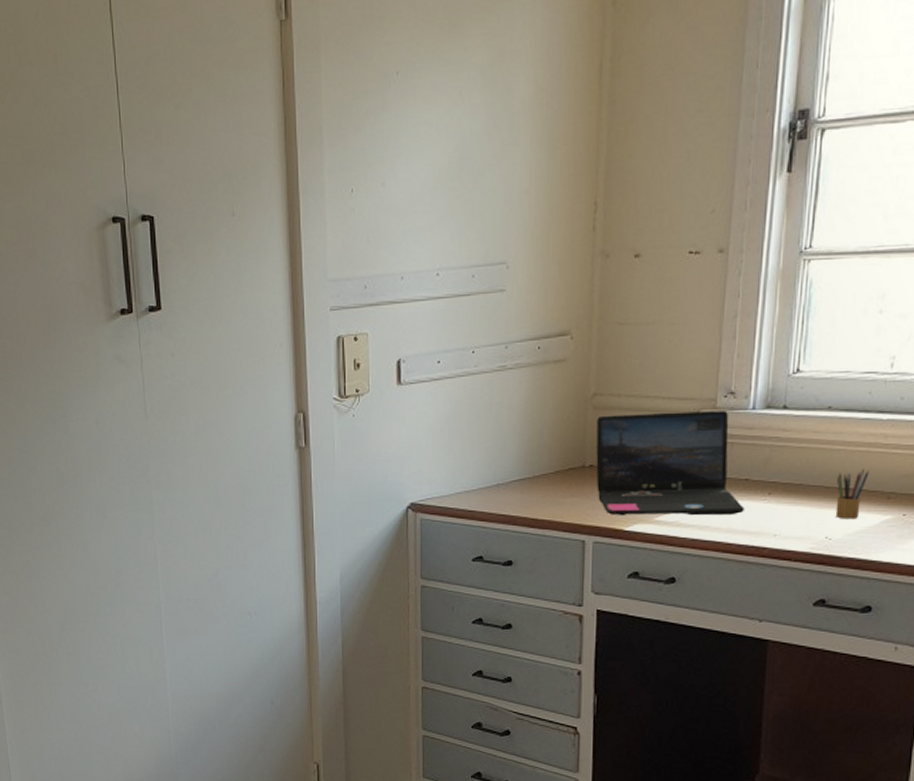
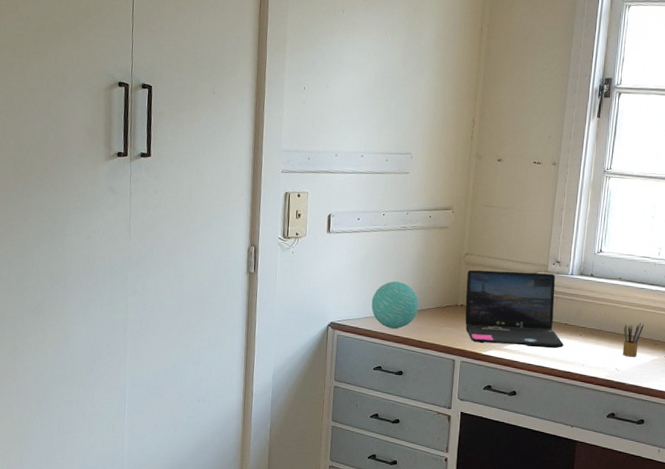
decorative ball: none [464,441,530,505] -> present [371,281,419,329]

